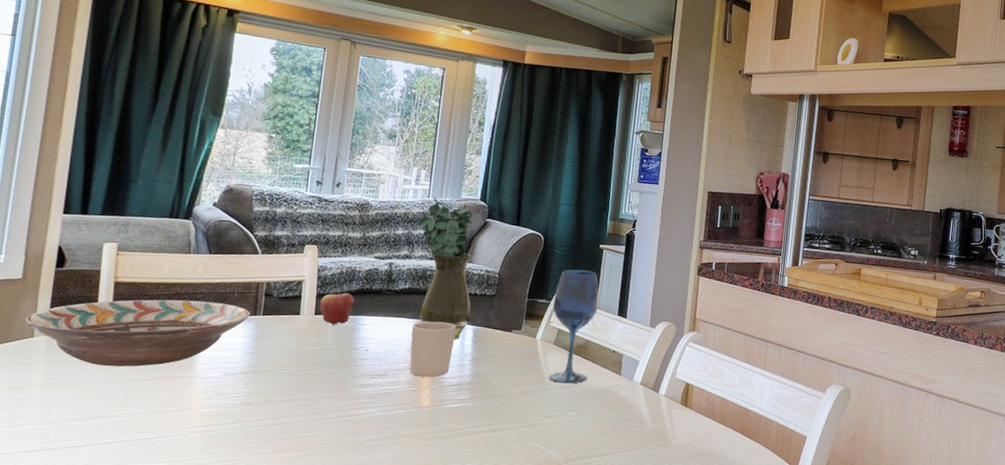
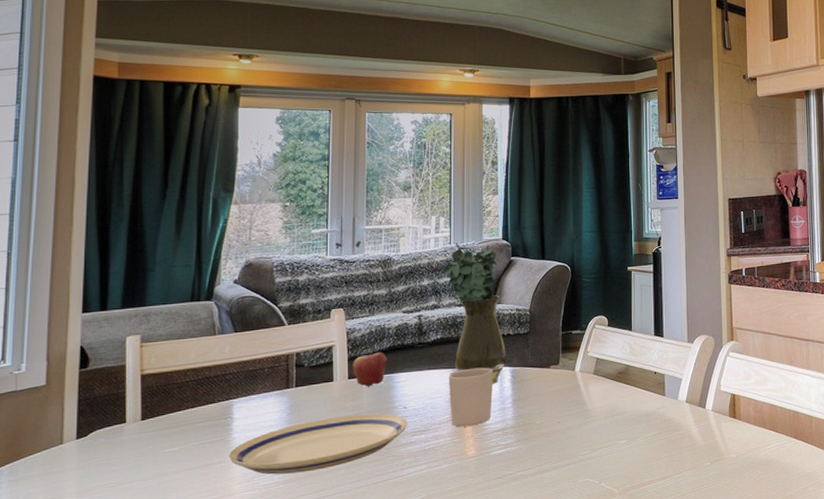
decorative bowl: present [25,299,251,367] -> none [52,380,283,463]
plate: none [192,349,368,398] -> present [229,413,408,475]
wineglass: present [549,269,599,384] -> none [588,294,633,413]

